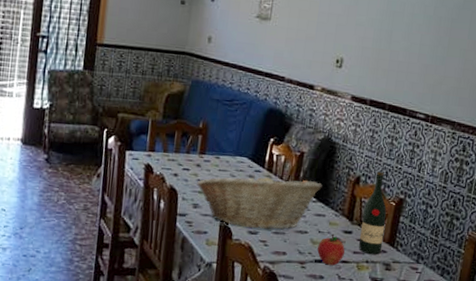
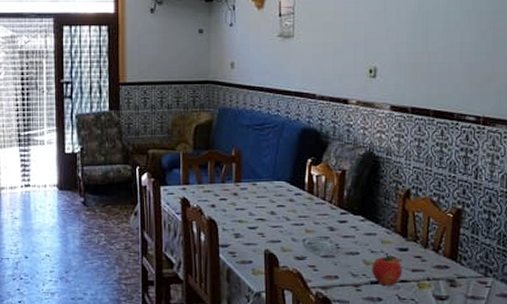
fruit basket: present [197,172,322,230] -> none [236,195,369,254]
wine bottle: present [359,170,387,255] -> none [417,181,445,272]

